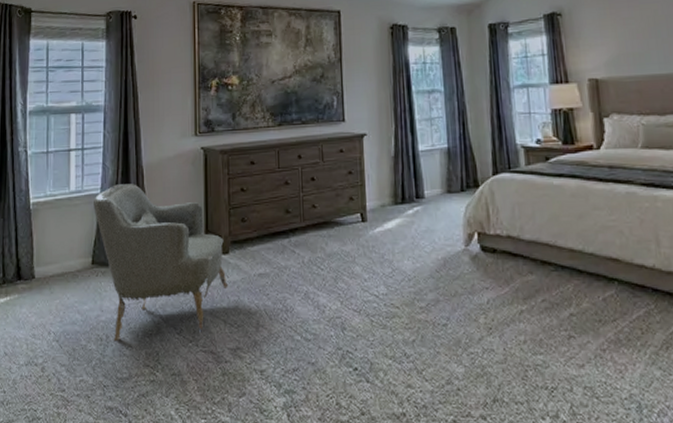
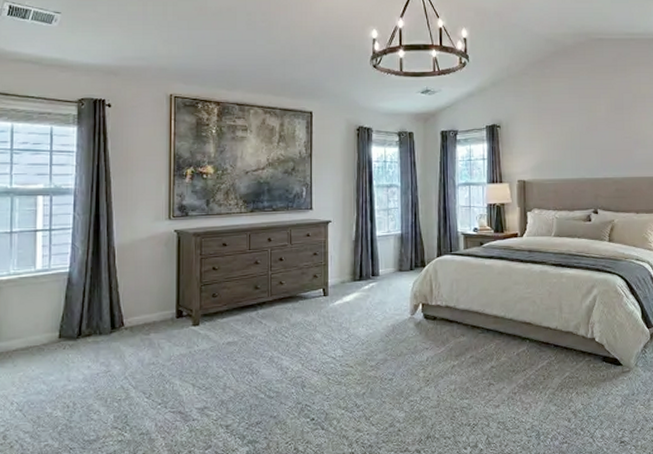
armchair: present [92,184,229,342] -> none [60,263,198,408]

